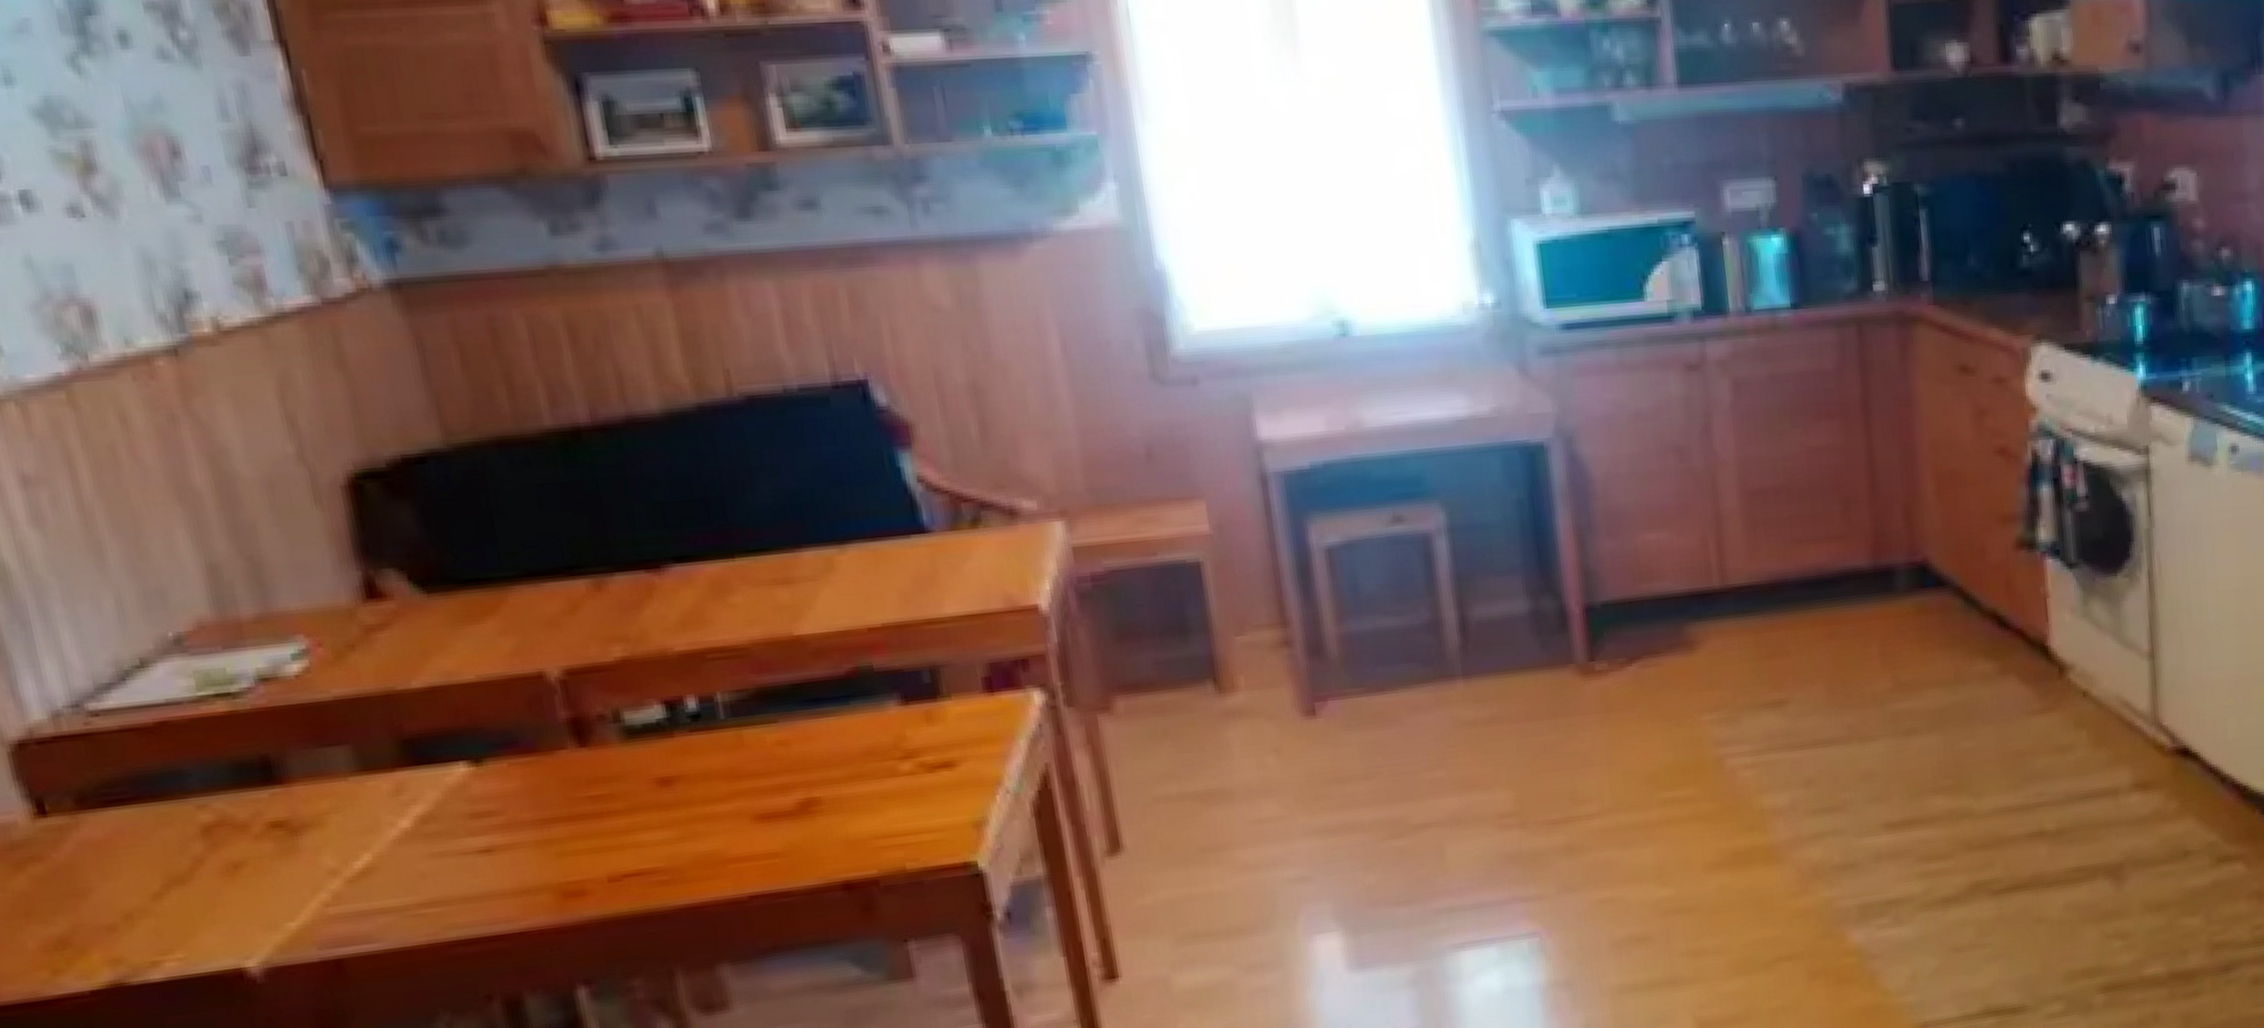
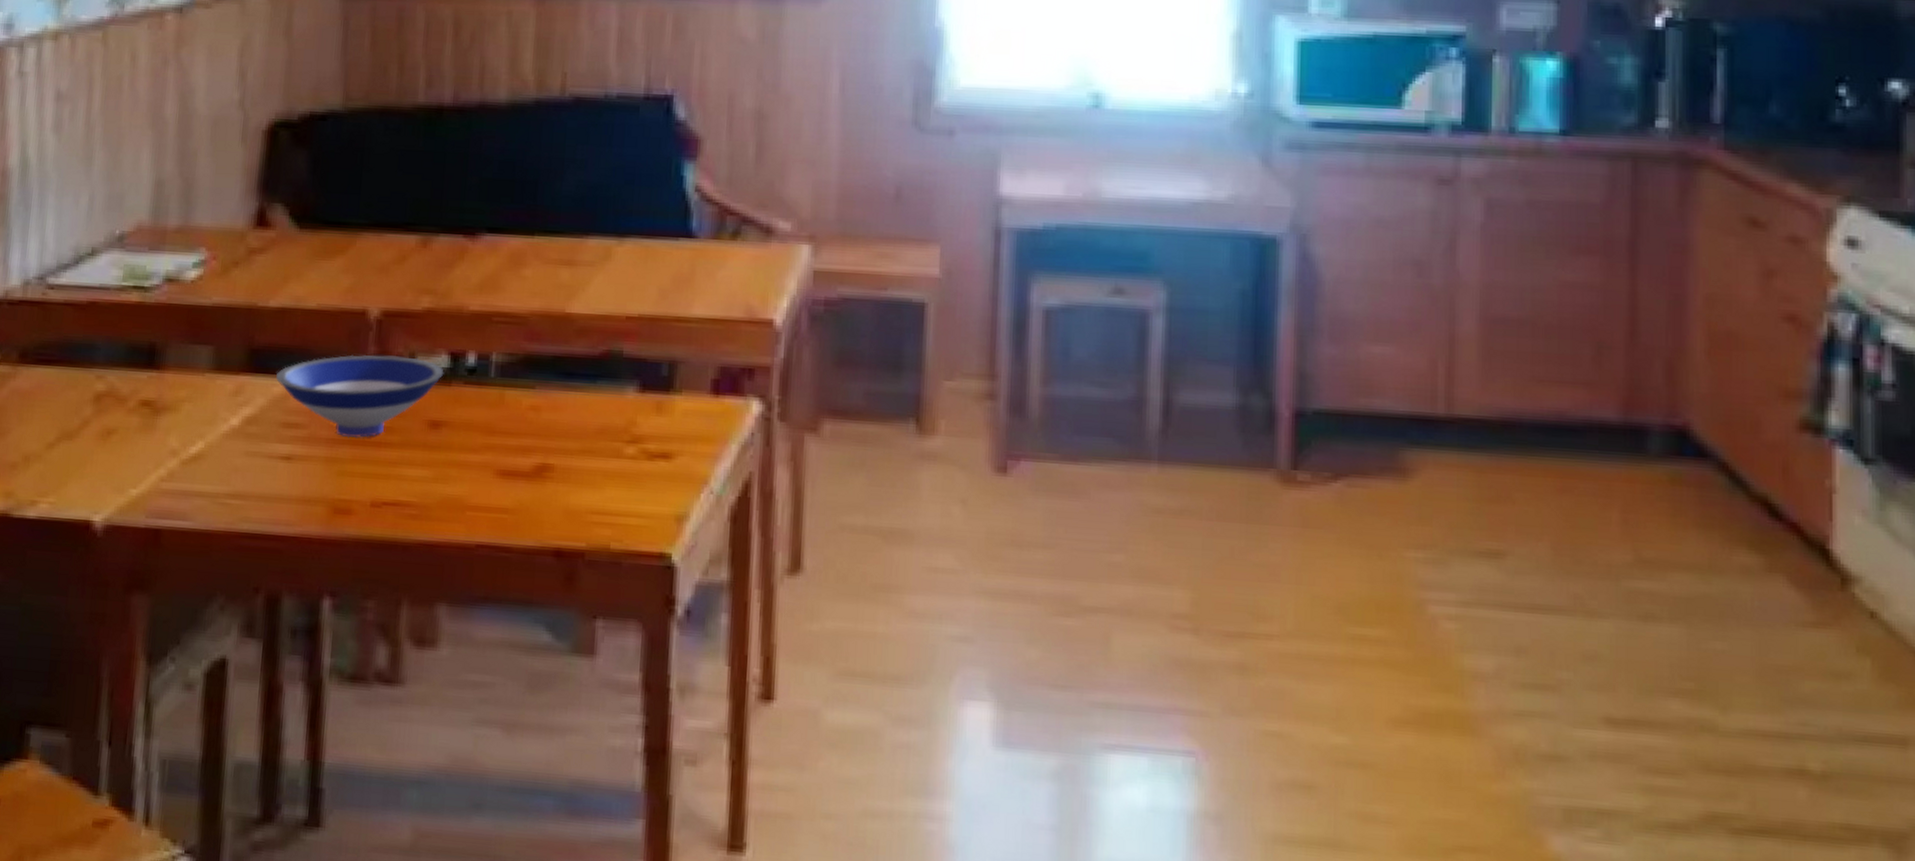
bowl: none [445,713,662,815] -> present [276,354,444,439]

